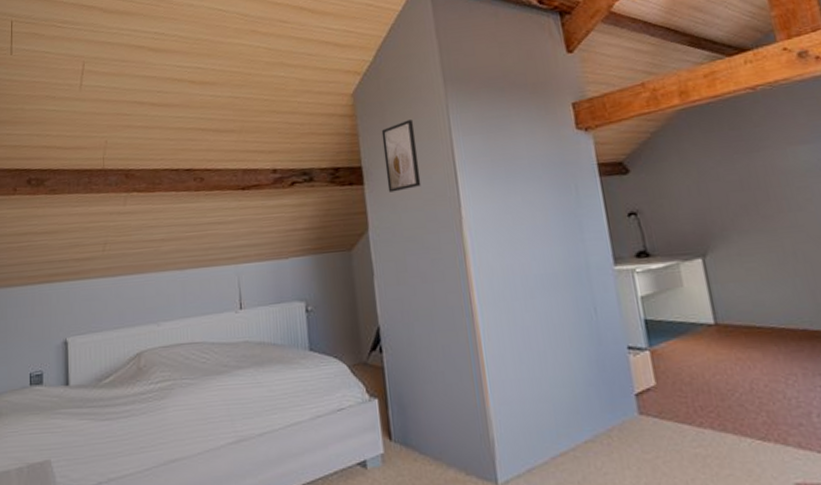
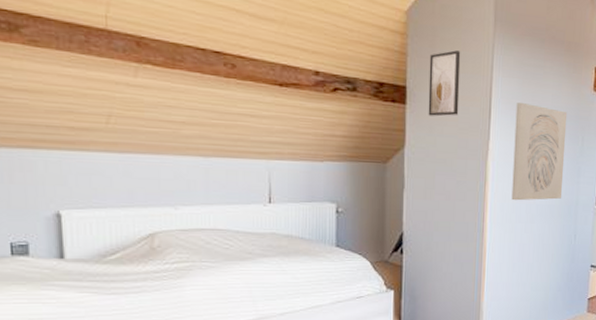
wall art: none [485,158,566,274] -> present [511,102,568,201]

